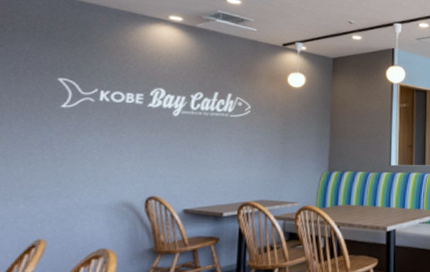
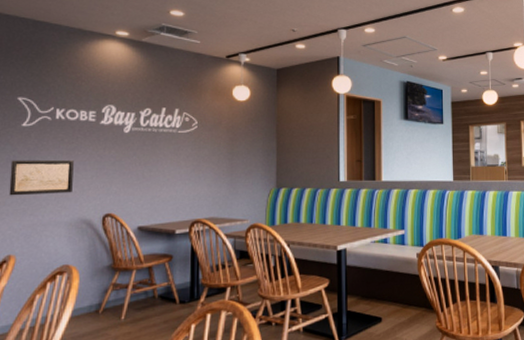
wall art: none [42,141,117,178] -> present [8,159,74,196]

